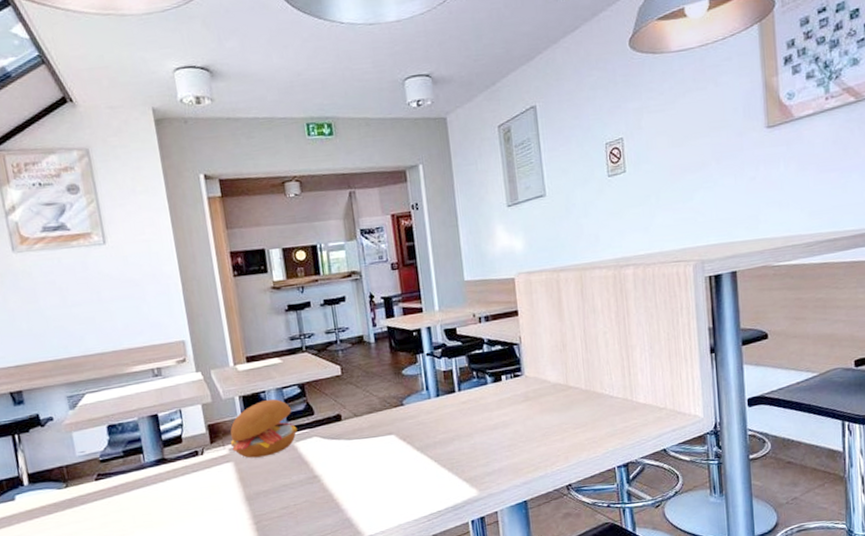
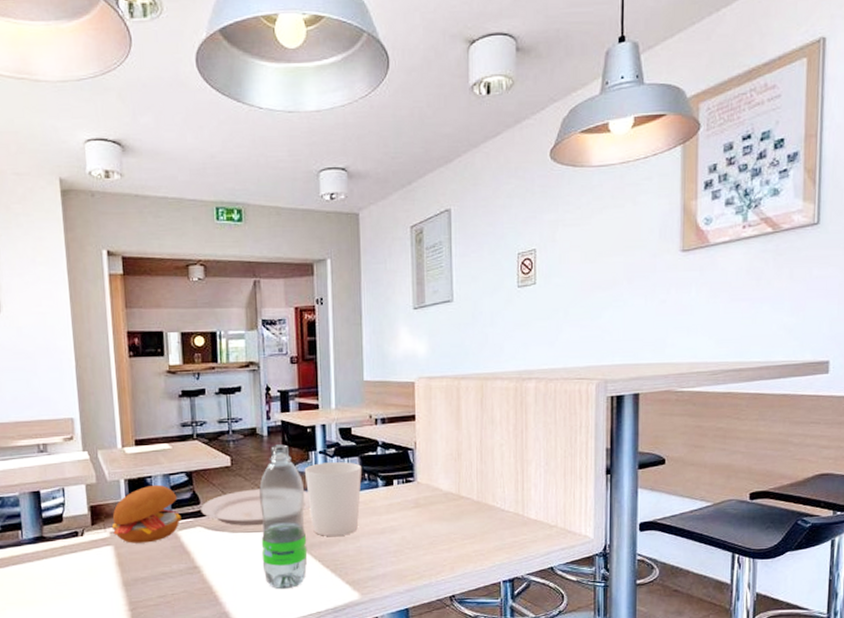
plate: none [315,393,423,433] -> present [201,488,311,525]
bottle: none [371,349,424,492] -> present [259,444,308,590]
dixie cup: none [413,361,471,437] -> present [304,462,362,537]

